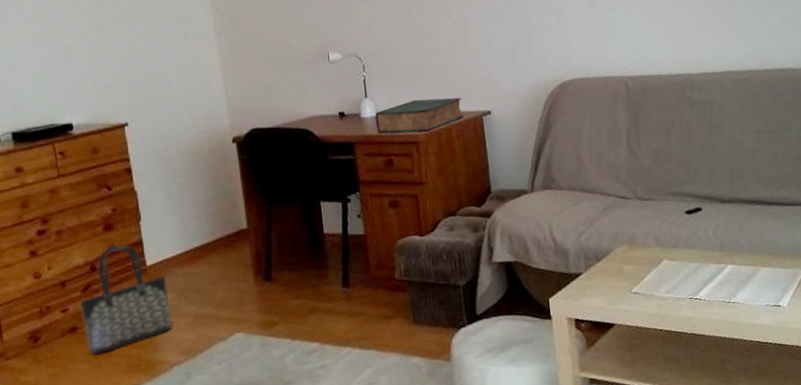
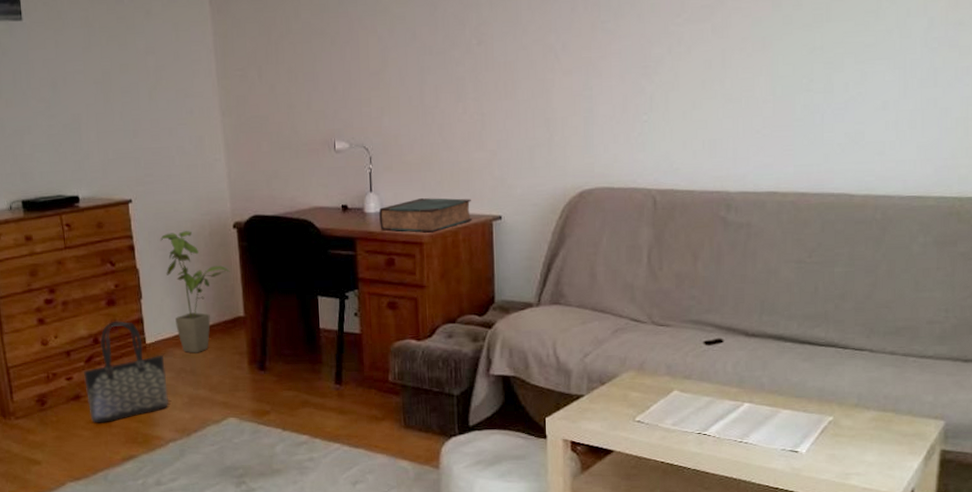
house plant: none [158,149,231,271] -> present [159,231,230,353]

